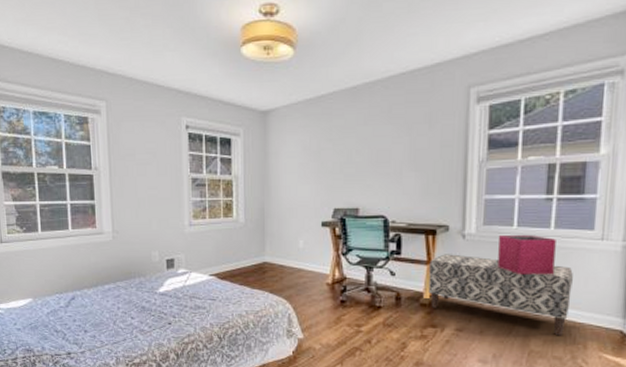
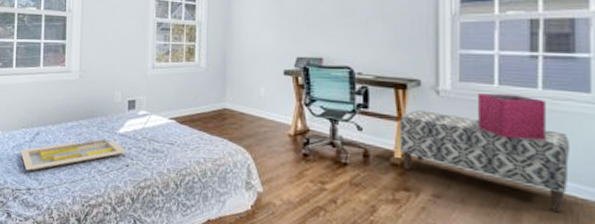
serving tray: none [56,300,168,336] -> present [21,139,127,171]

